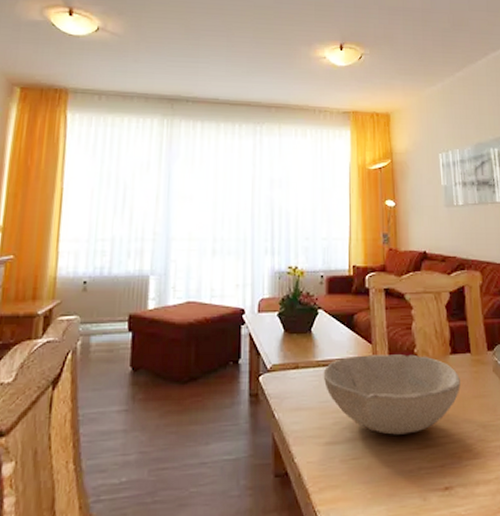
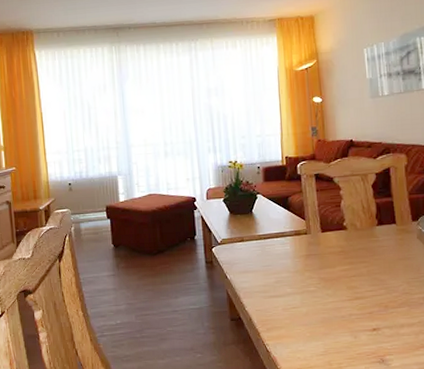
bowl: present [323,354,460,435] -> none [264,227,386,290]

